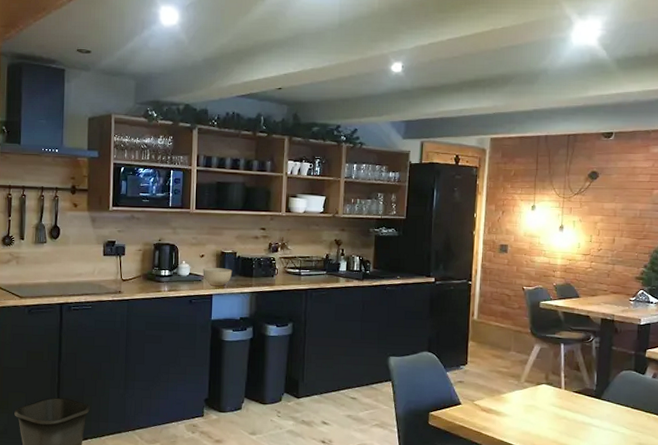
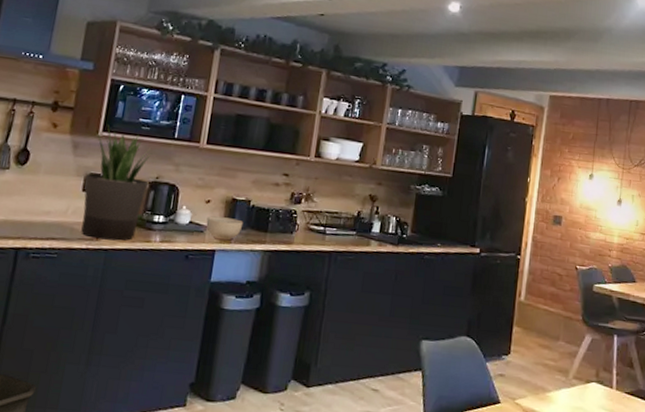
planter: none [105,200,154,293] -> present [81,124,152,241]

